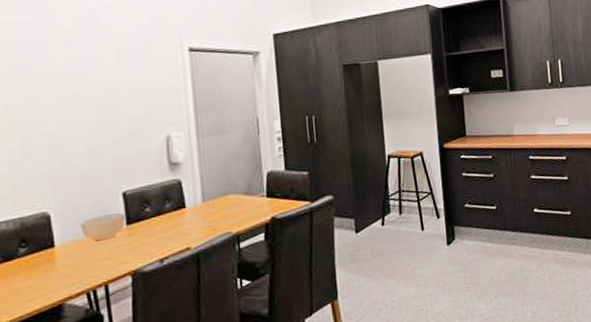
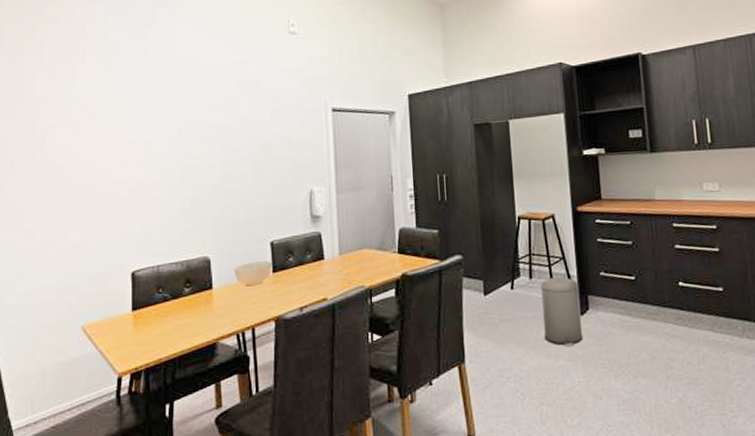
pedal bin: none [410,211,450,275] -> present [541,277,583,346]

